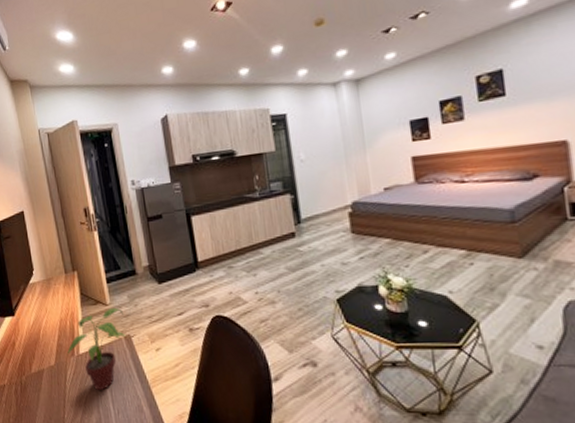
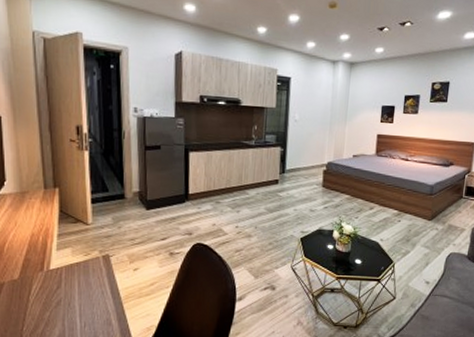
potted plant: present [67,307,127,390] -> none [36,227,106,304]

